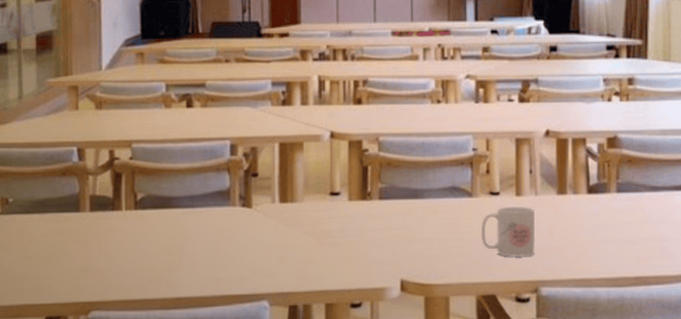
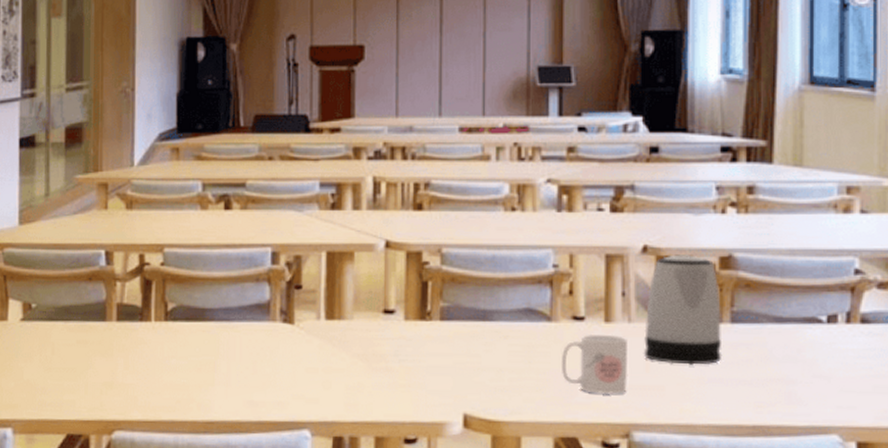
kettle: none [548,137,611,229] -> present [644,254,722,365]

